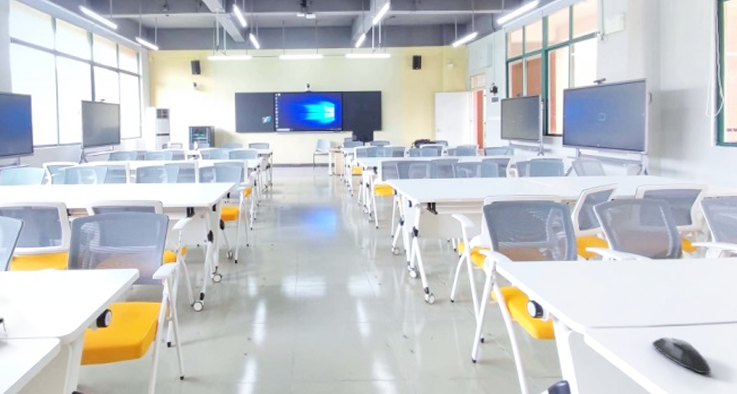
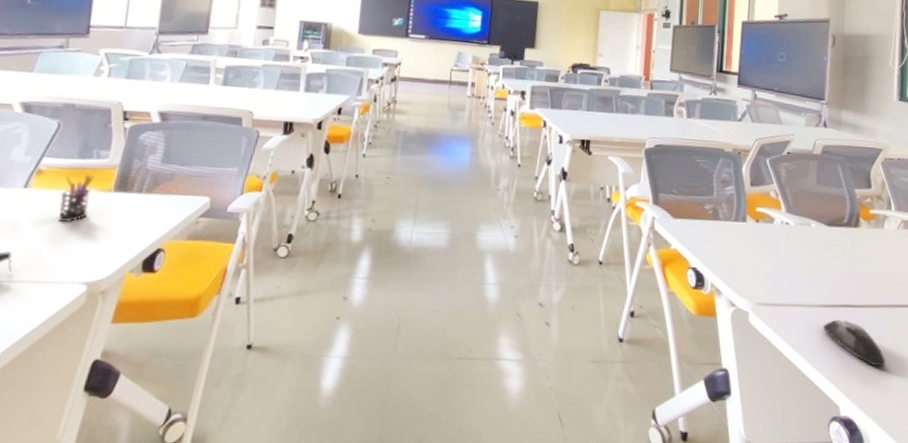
pen holder: none [32,258,53,294] -> present [57,174,95,222]

